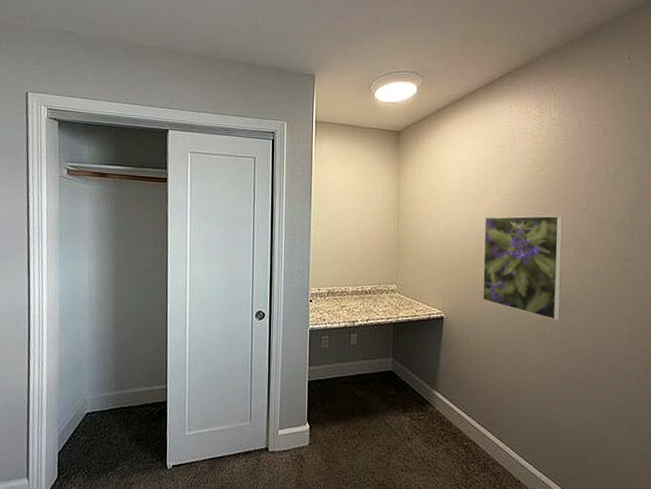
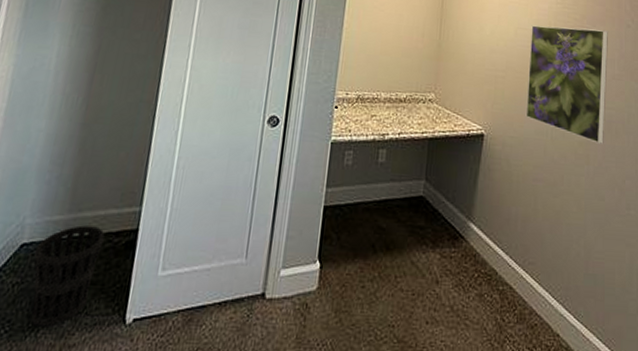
wastebasket: none [96,399,143,470] -> present [30,225,105,327]

